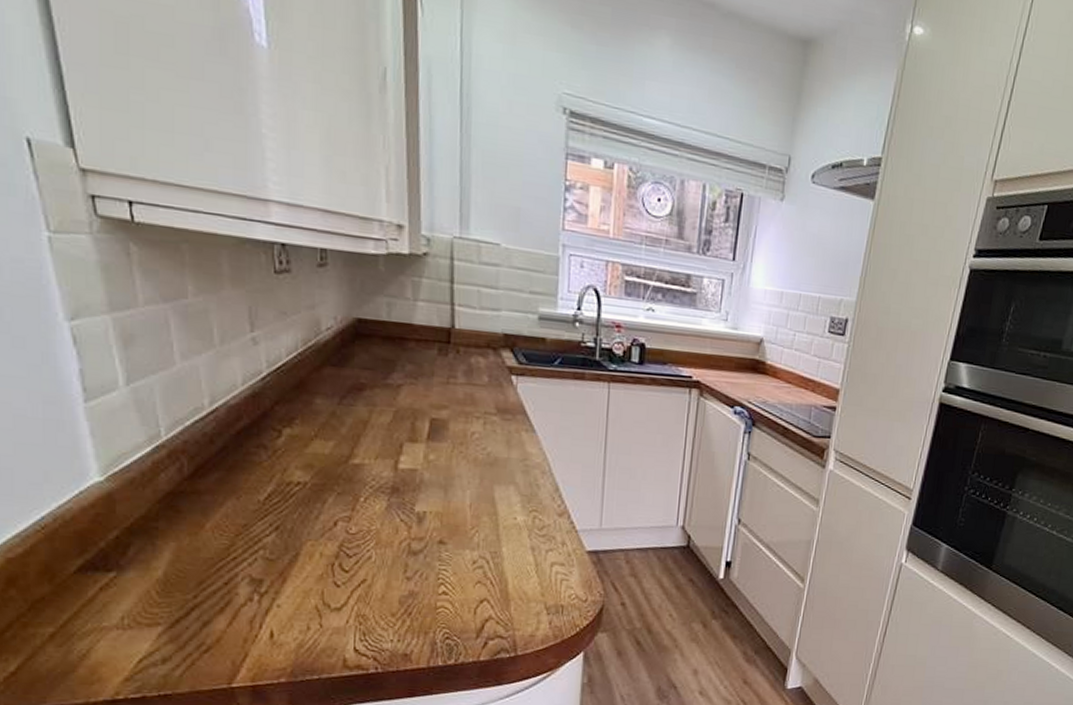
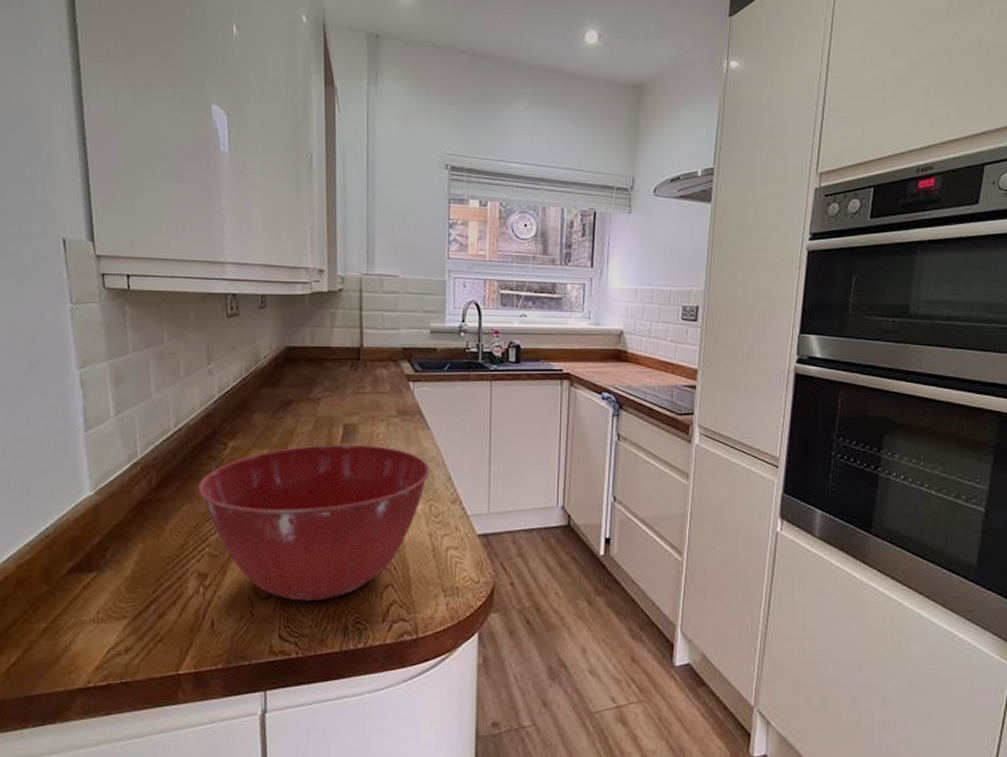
mixing bowl: none [246,440,535,614] -> present [198,444,430,602]

